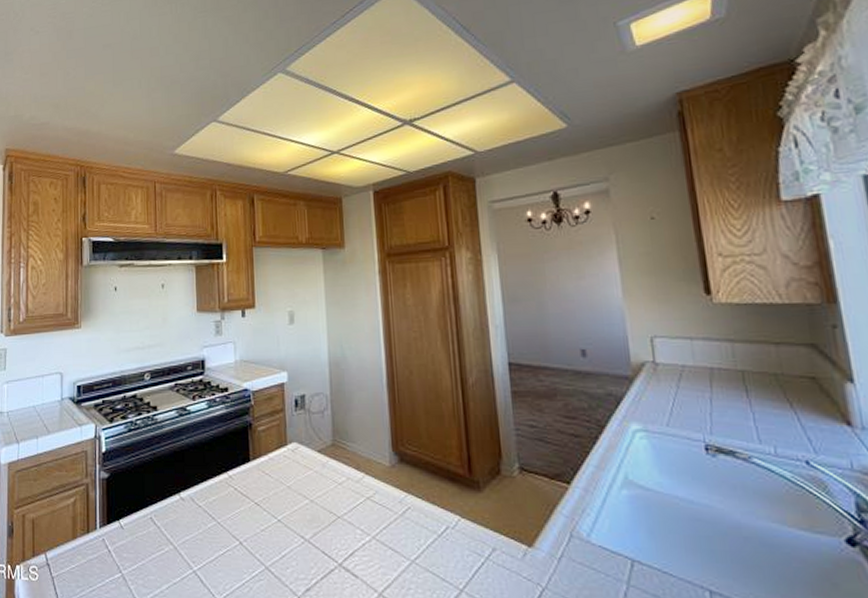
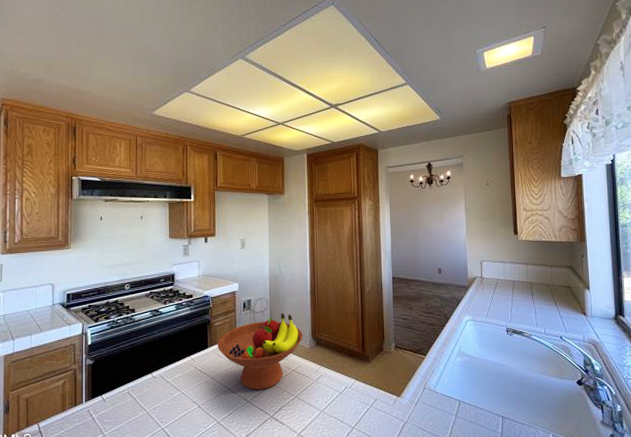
fruit bowl: none [262,414,380,525] -> present [217,313,303,391]

